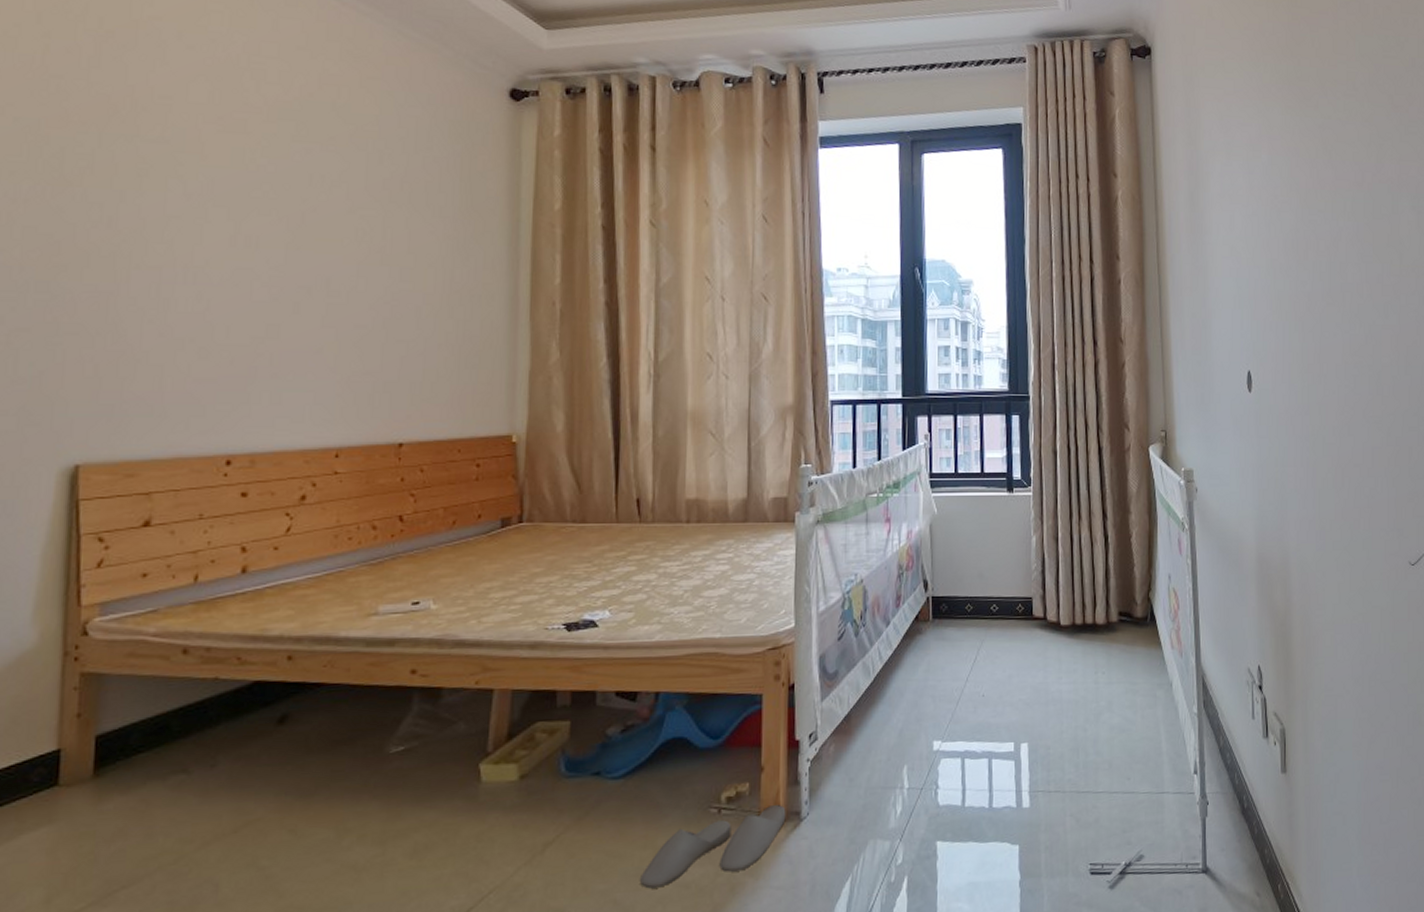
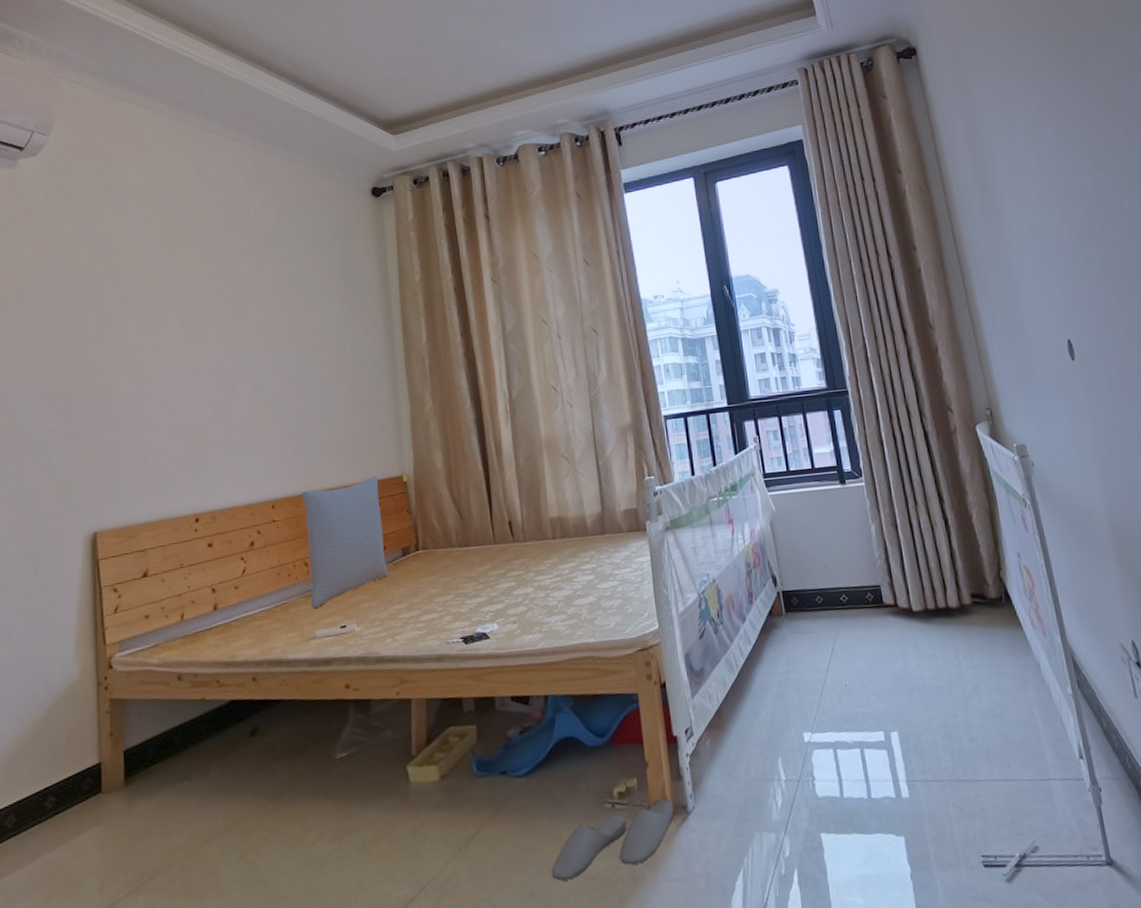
pillow: none [377,431,481,580] -> present [302,475,388,609]

